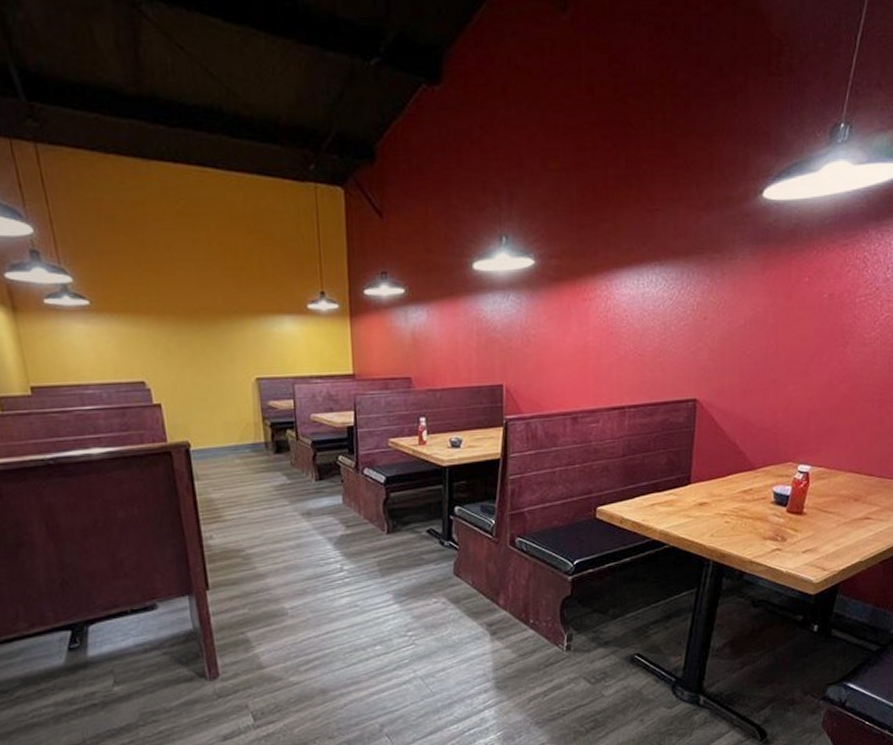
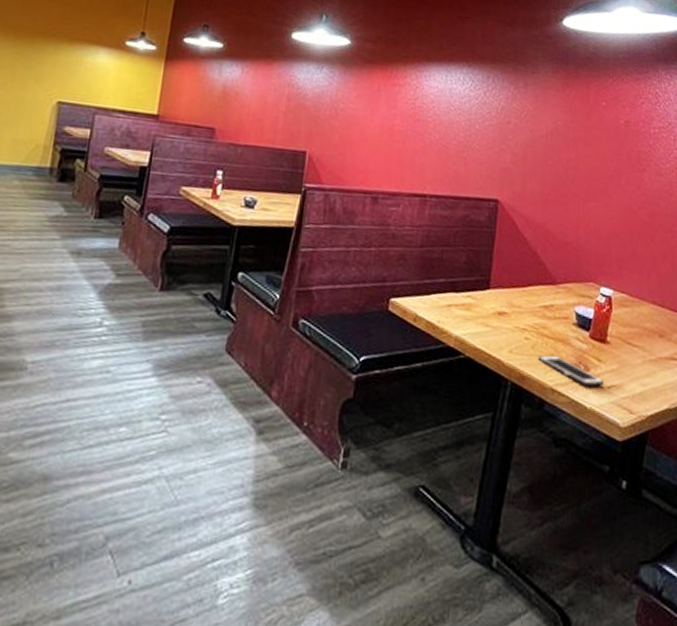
cell phone: none [737,532,799,553] -> present [538,354,604,386]

